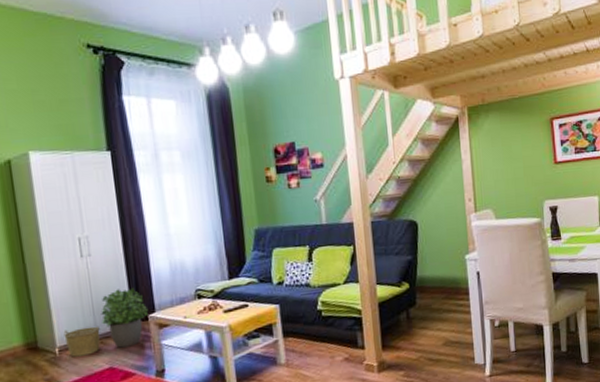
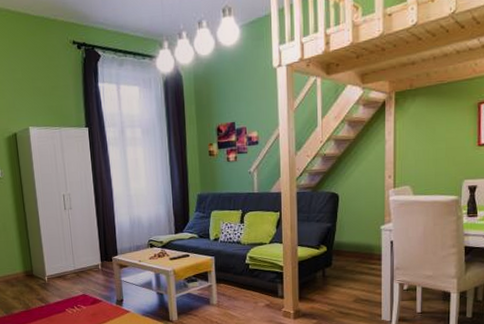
basket: present [63,326,101,357] -> none [51,262,77,284]
potted plant: present [100,287,149,348] -> none [78,235,113,281]

